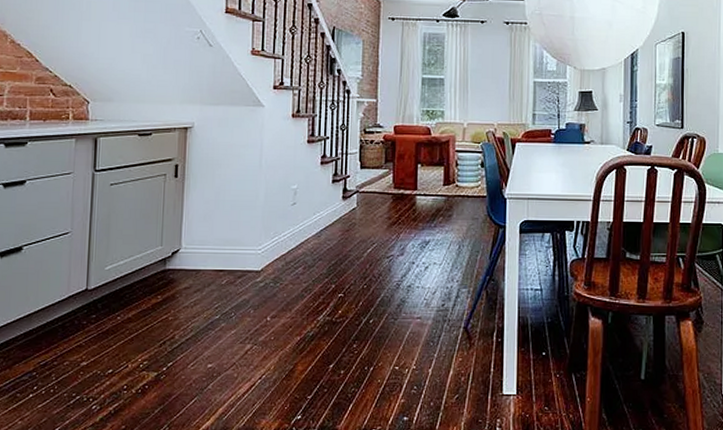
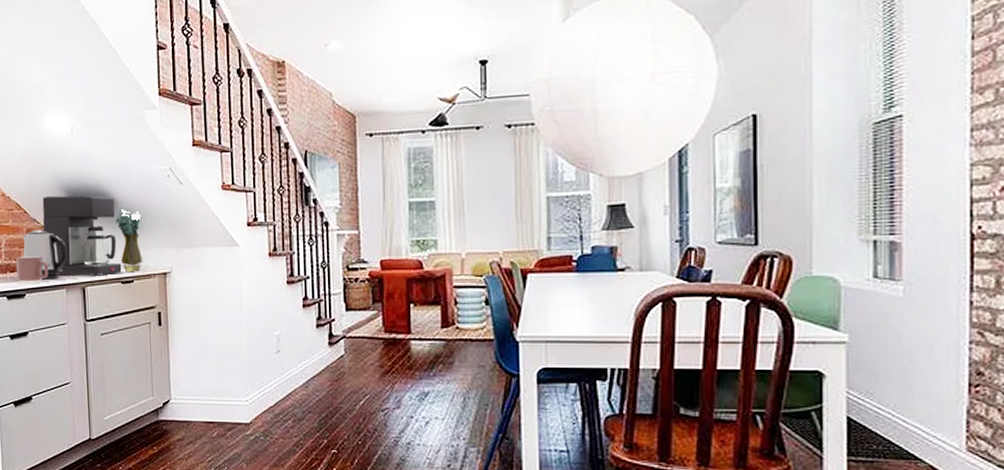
mug: none [19,103,58,131] -> present [16,255,49,283]
kettle: none [28,79,81,129] -> present [22,230,67,280]
coffee maker: none [55,46,140,128] -> present [42,195,122,276]
vase: none [138,69,166,126] -> present [116,213,143,273]

